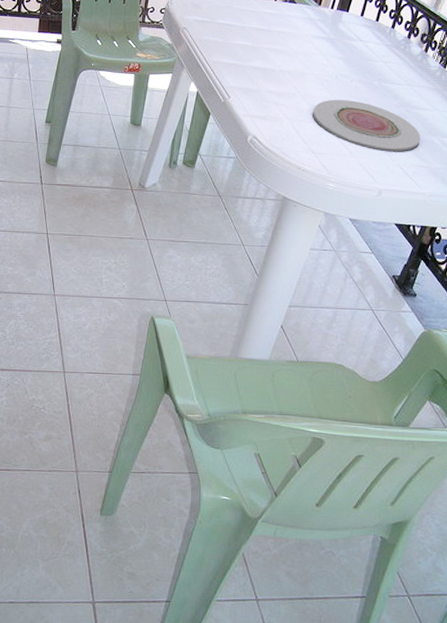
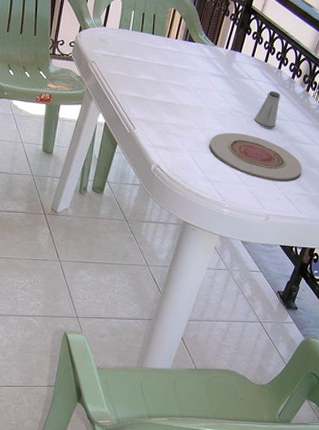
saltshaker: none [363,53,395,92] -> present [254,91,281,127]

